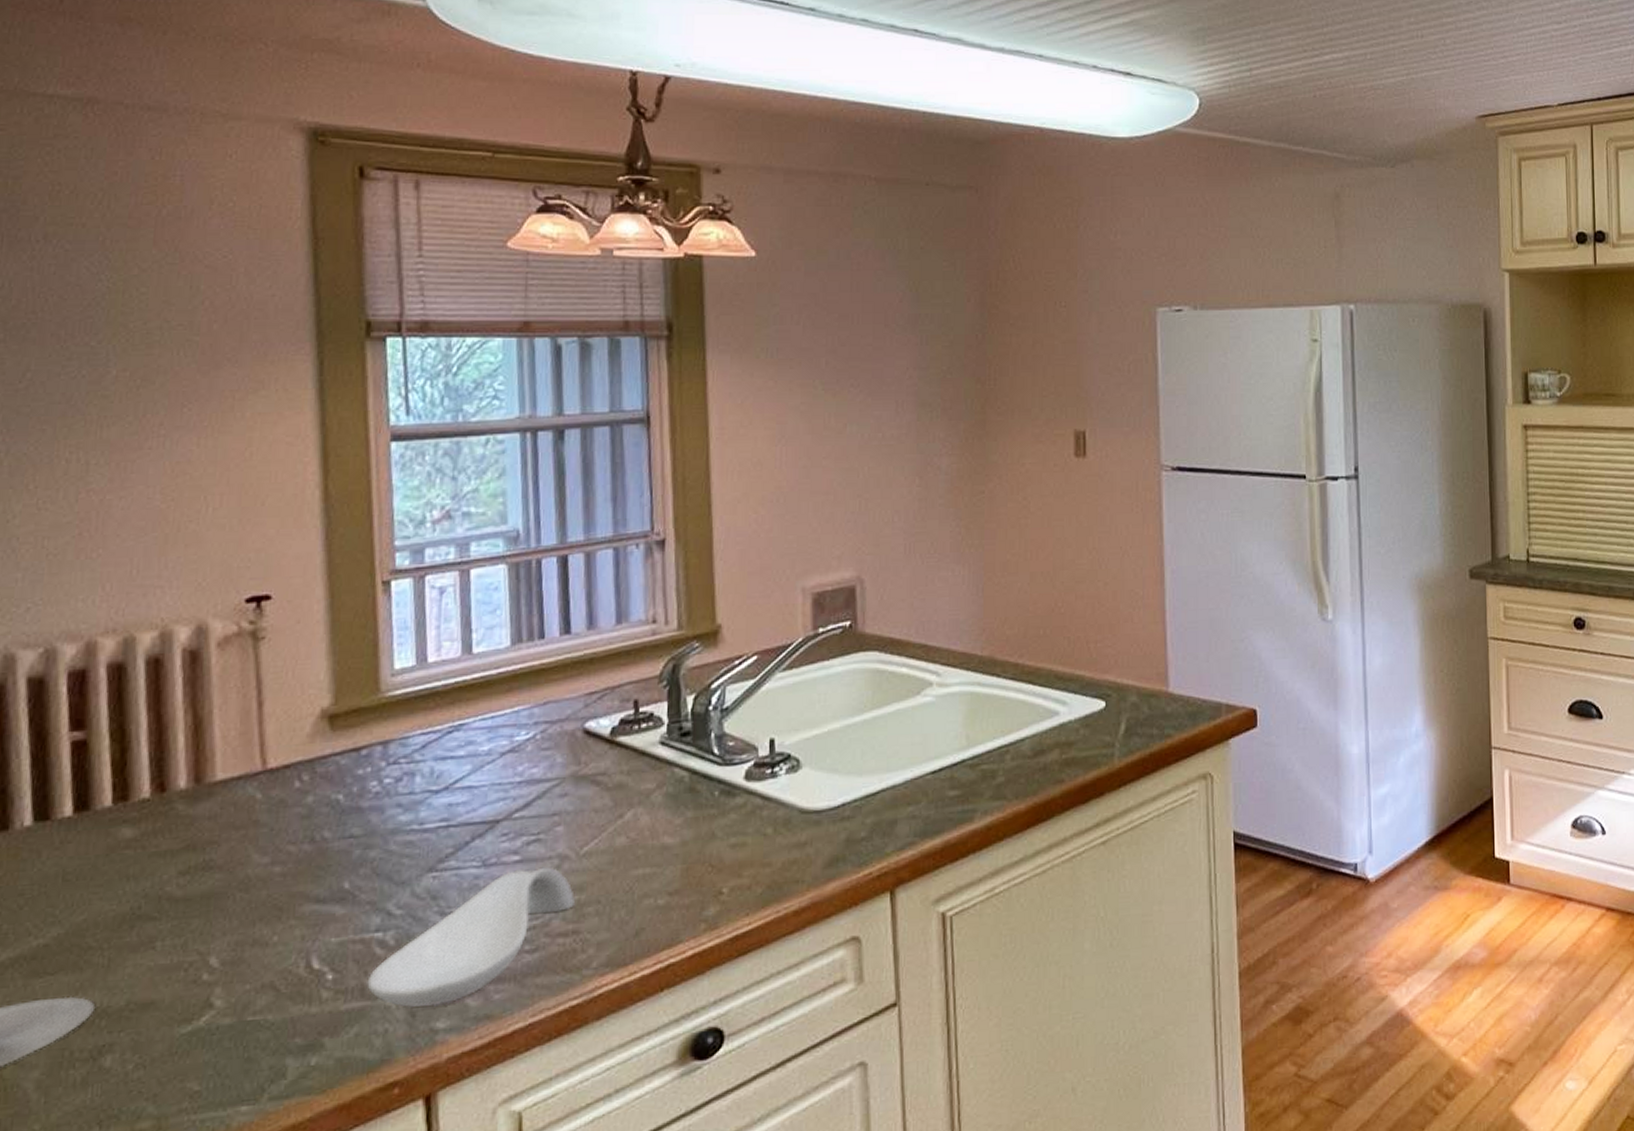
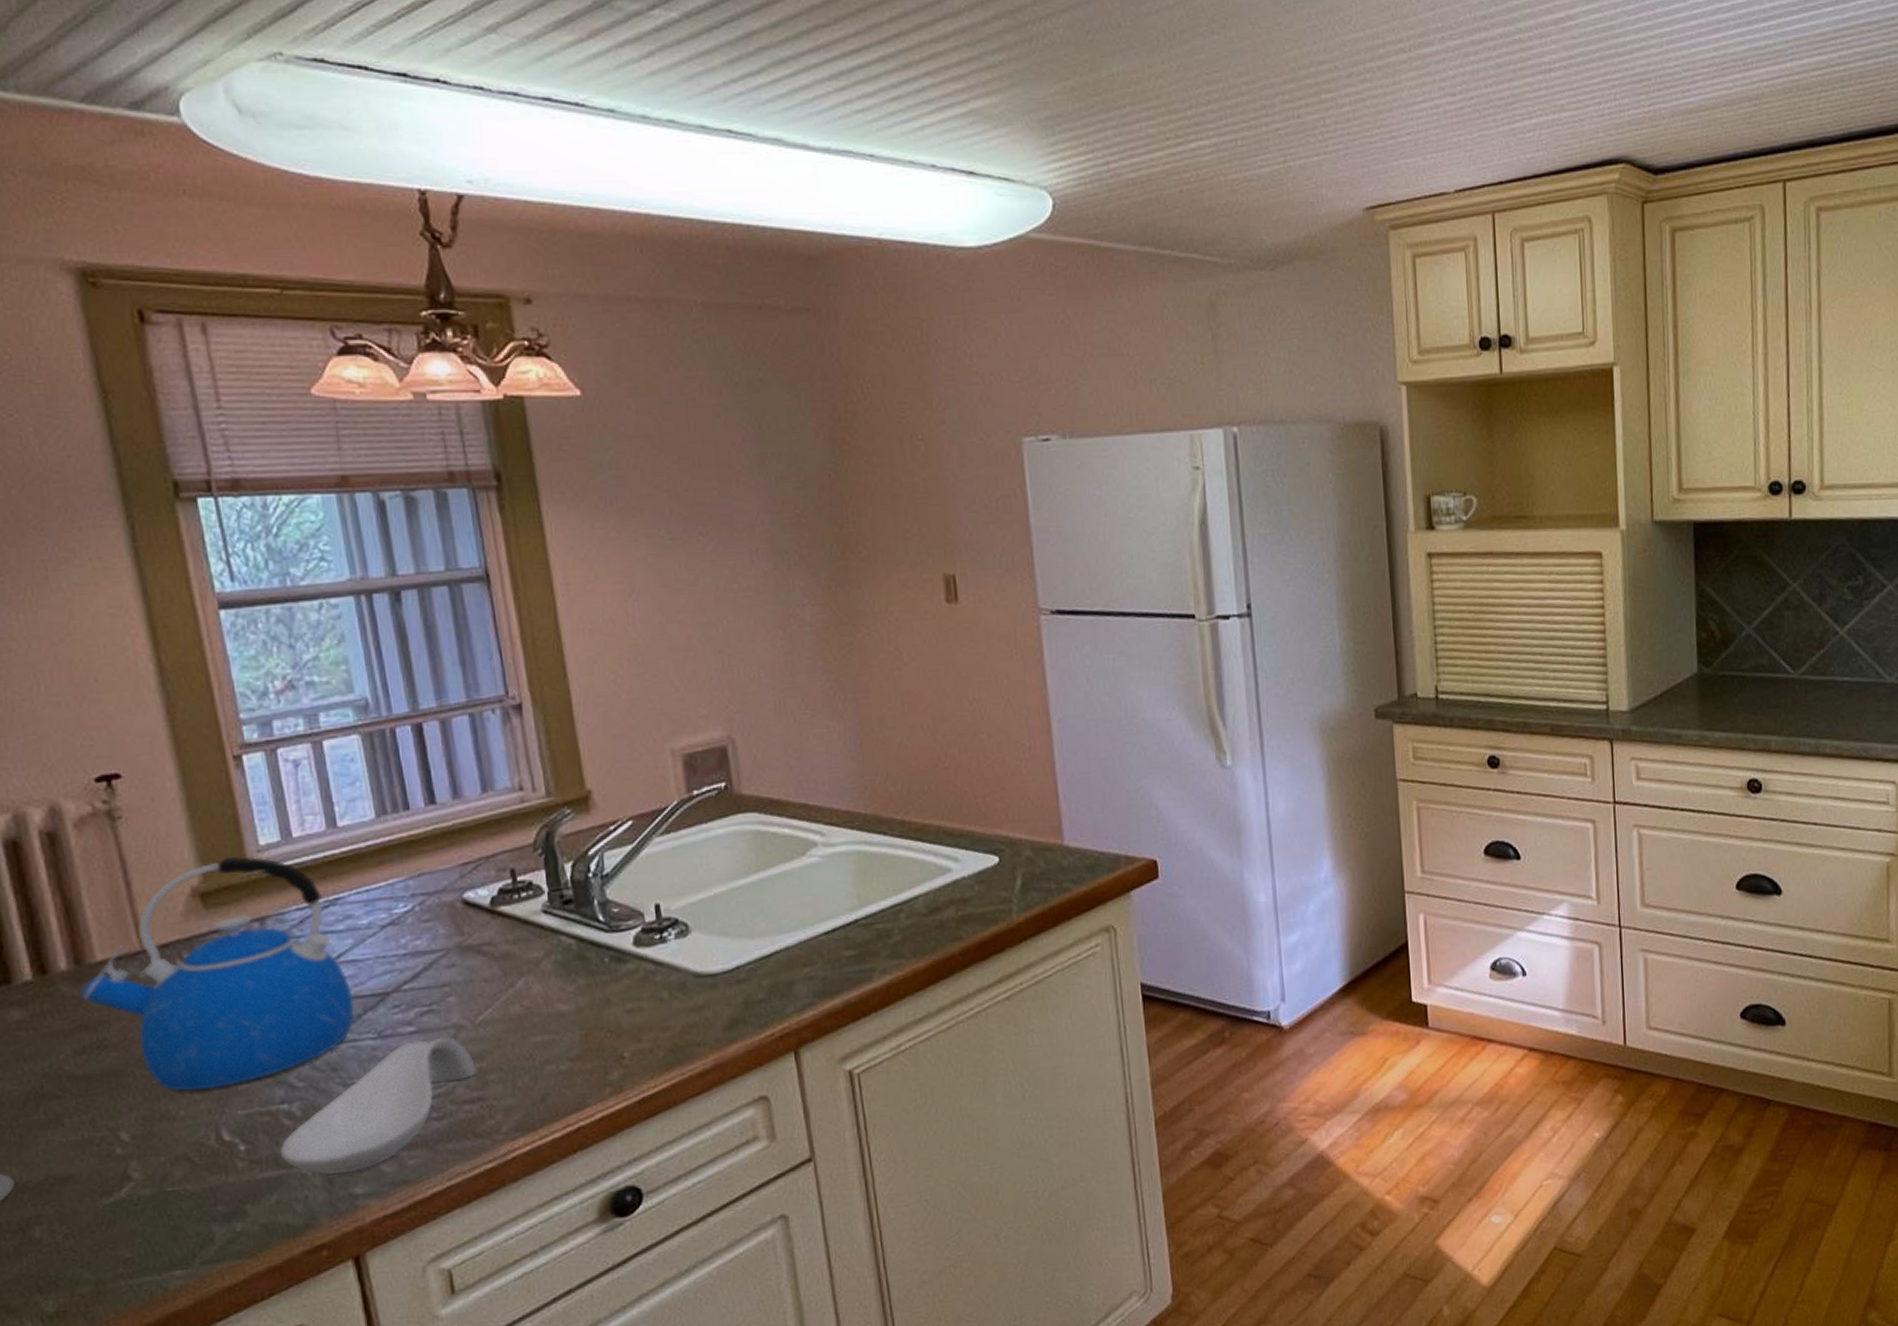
kettle: none [195,680,464,916] -> present [81,857,354,1091]

